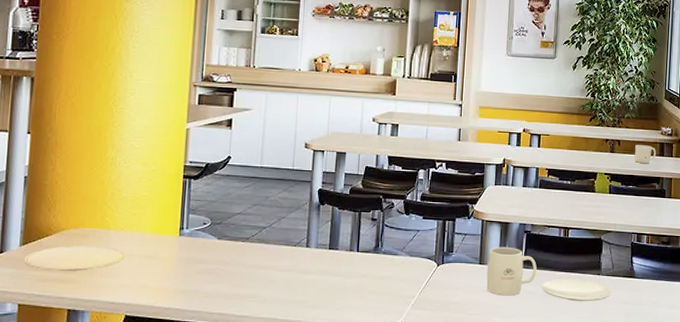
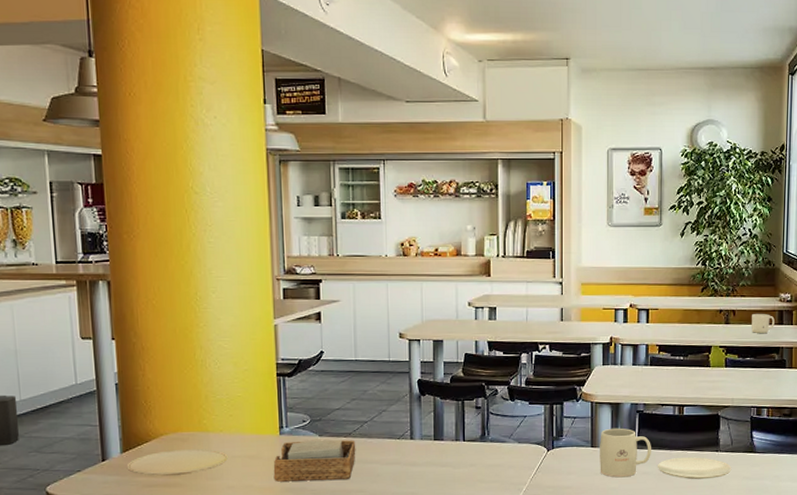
napkin holder: none [168,243,253,285] -> present [273,439,356,482]

